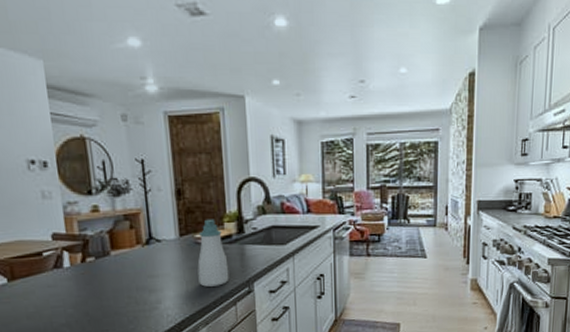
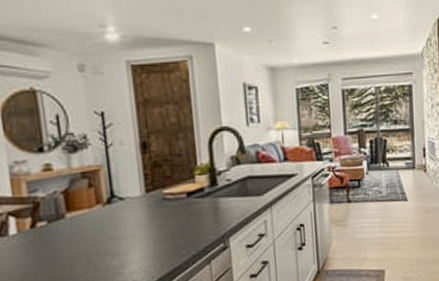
soap bottle: present [197,219,229,287] -> none [166,172,202,246]

